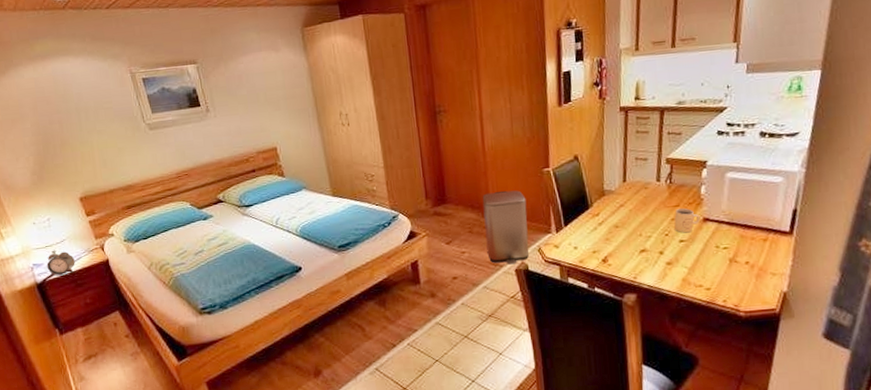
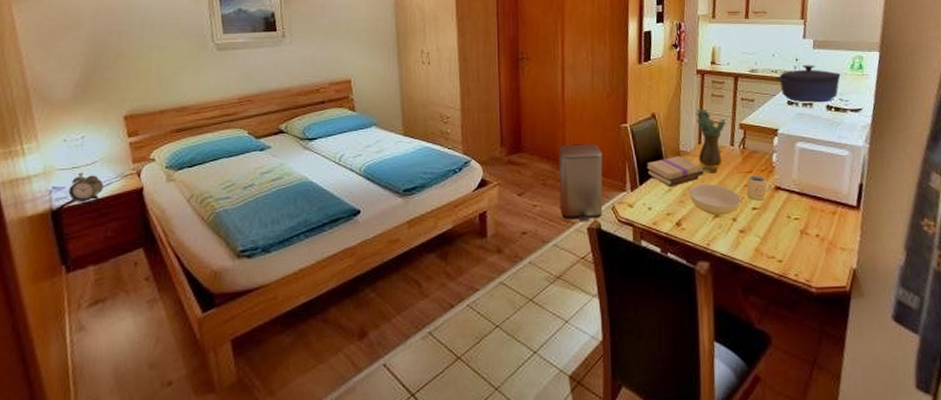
books: none [571,195,629,226] -> present [647,156,704,186]
bowl: none [614,220,668,250] -> present [688,184,742,215]
vase: none [619,145,652,210] -> present [695,107,726,174]
cooking pot: none [704,90,777,132] -> present [775,64,841,103]

